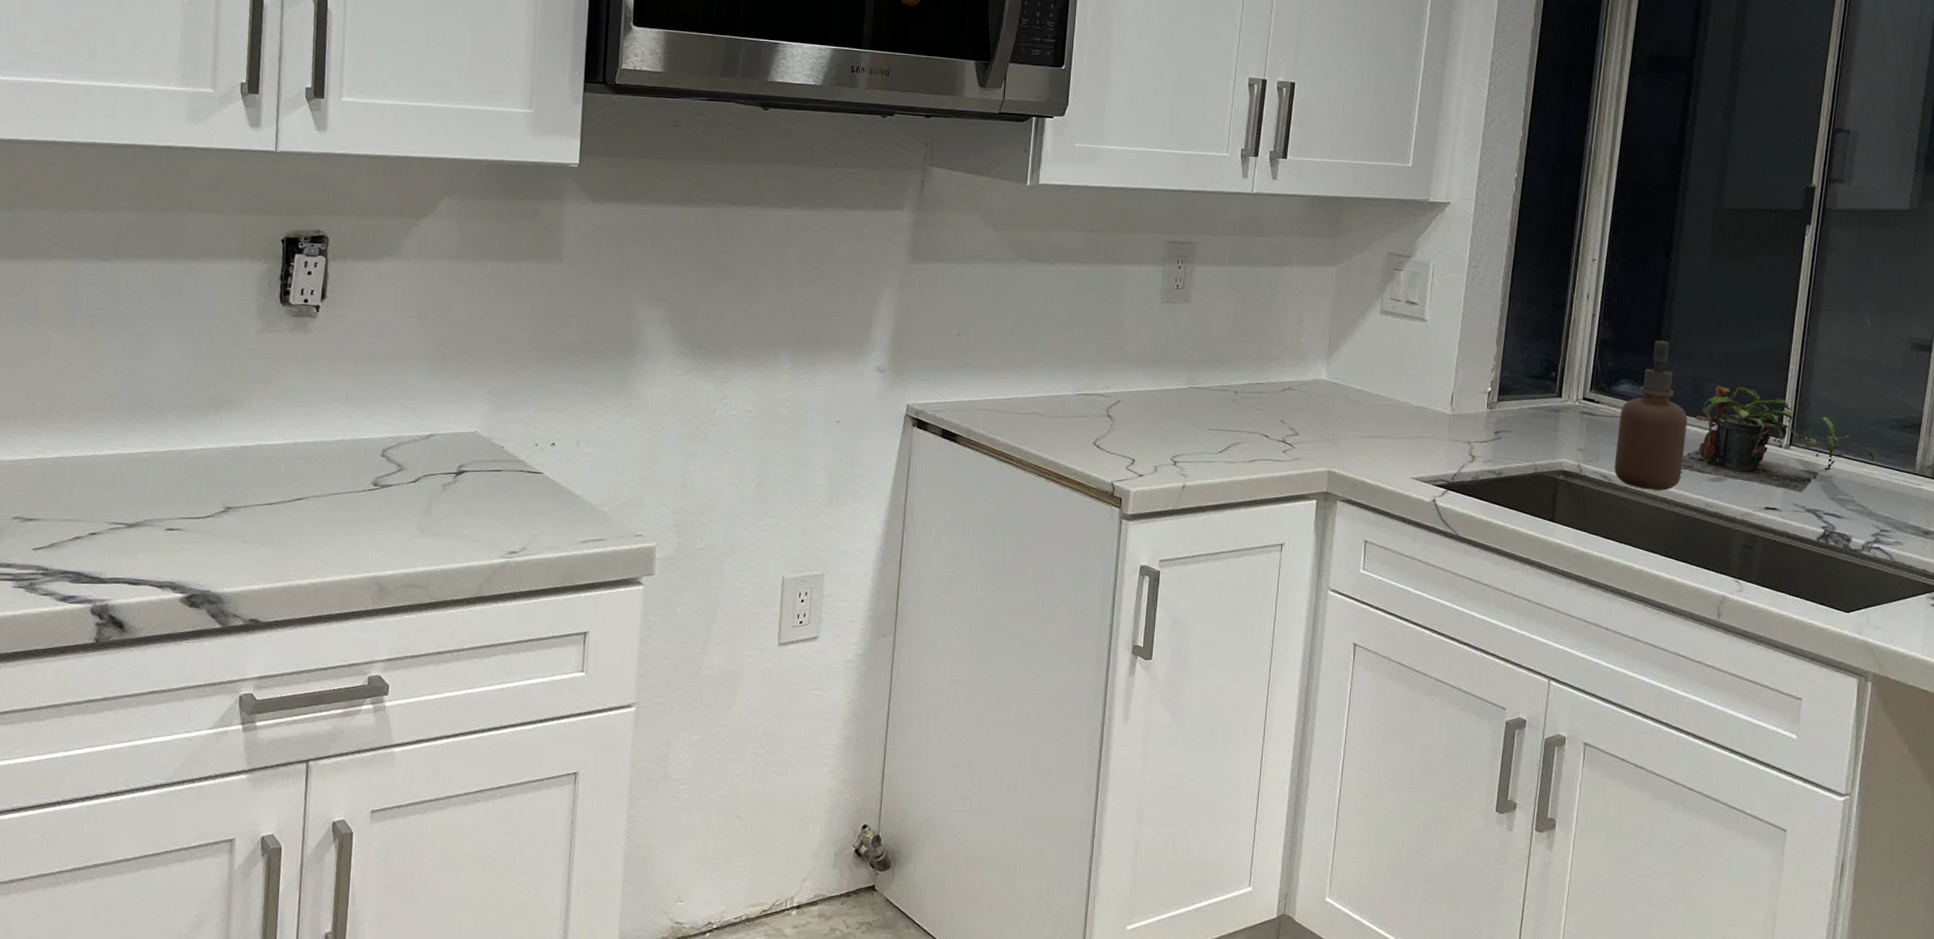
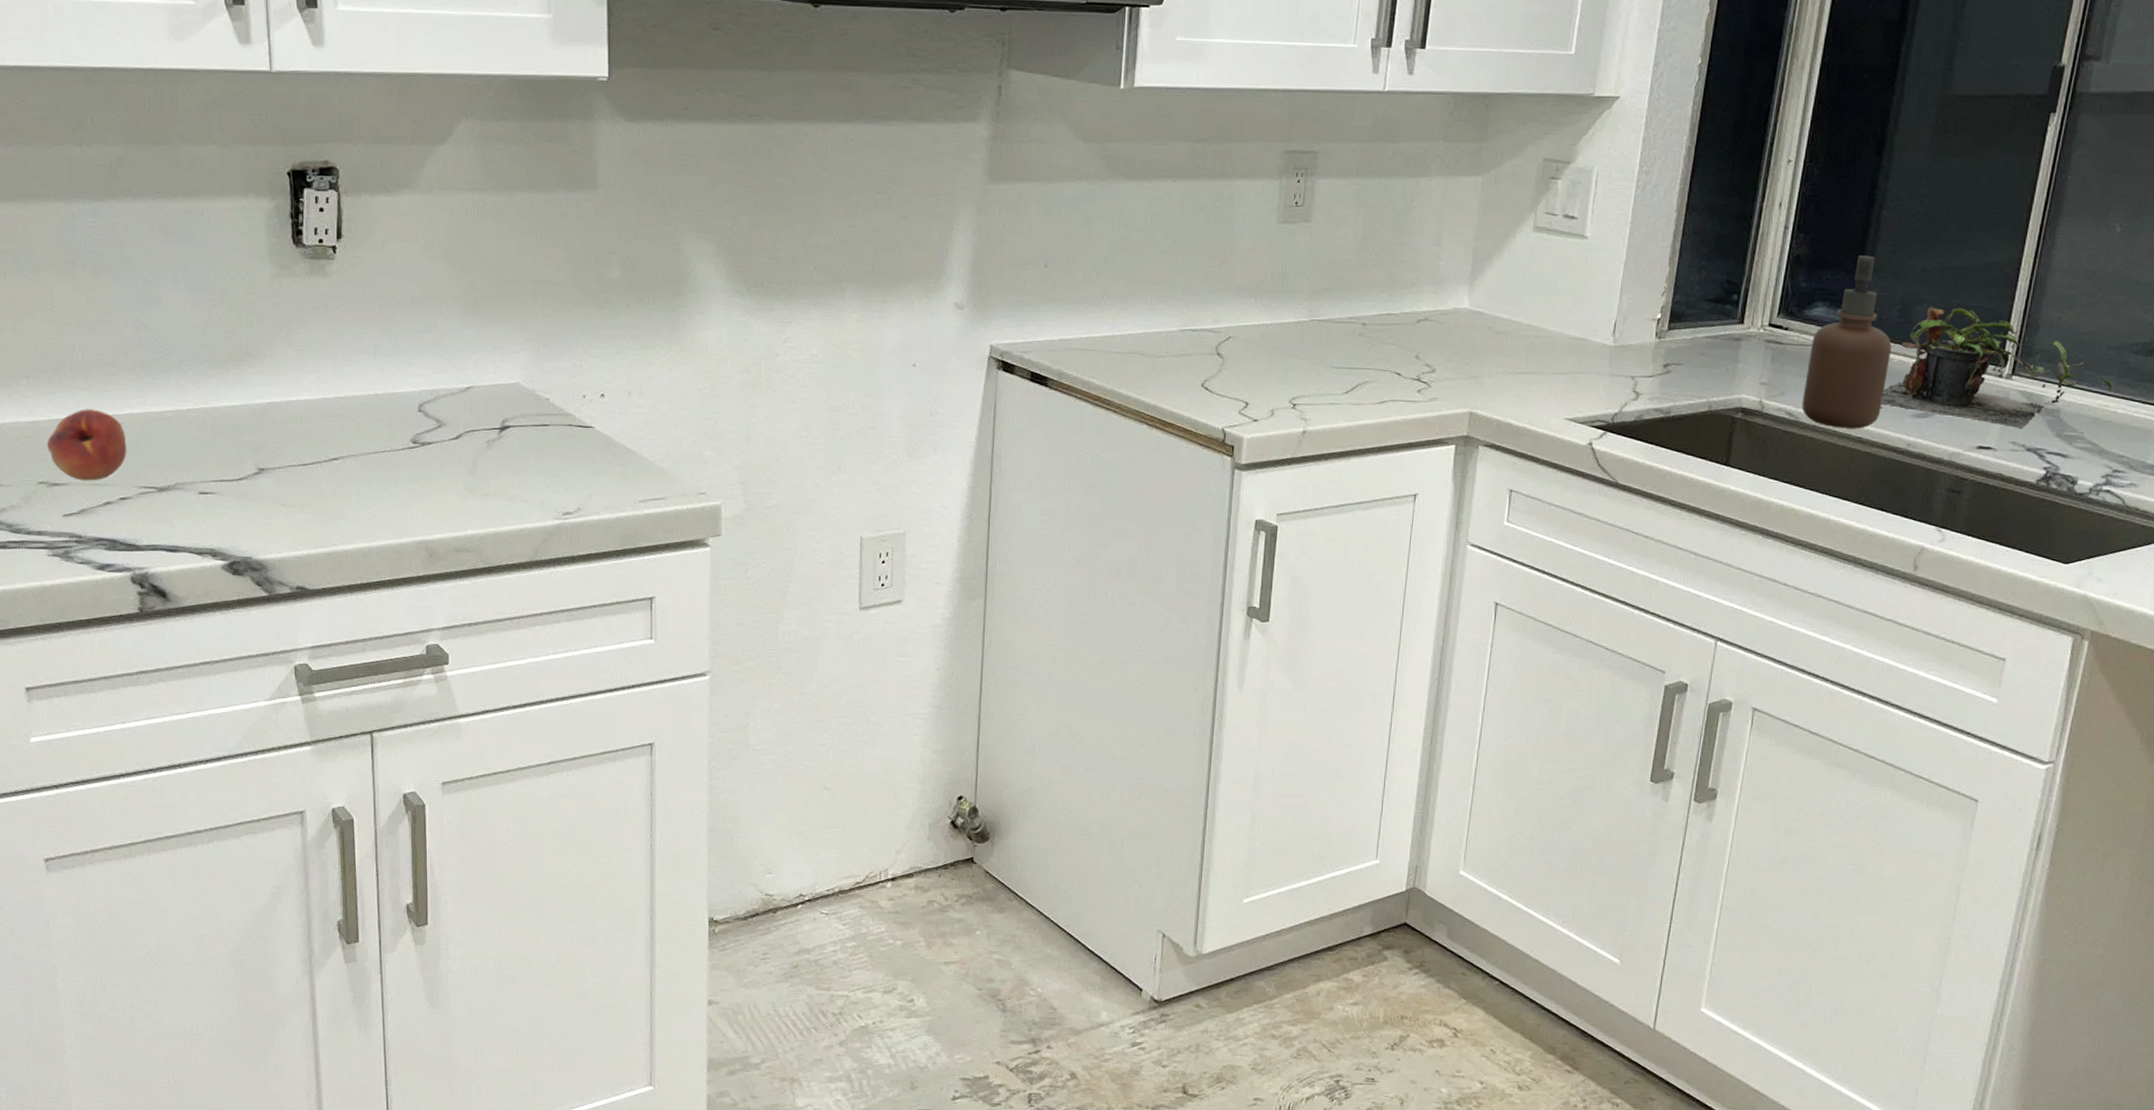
fruit: none [25,449,103,517] -> present [46,409,127,481]

